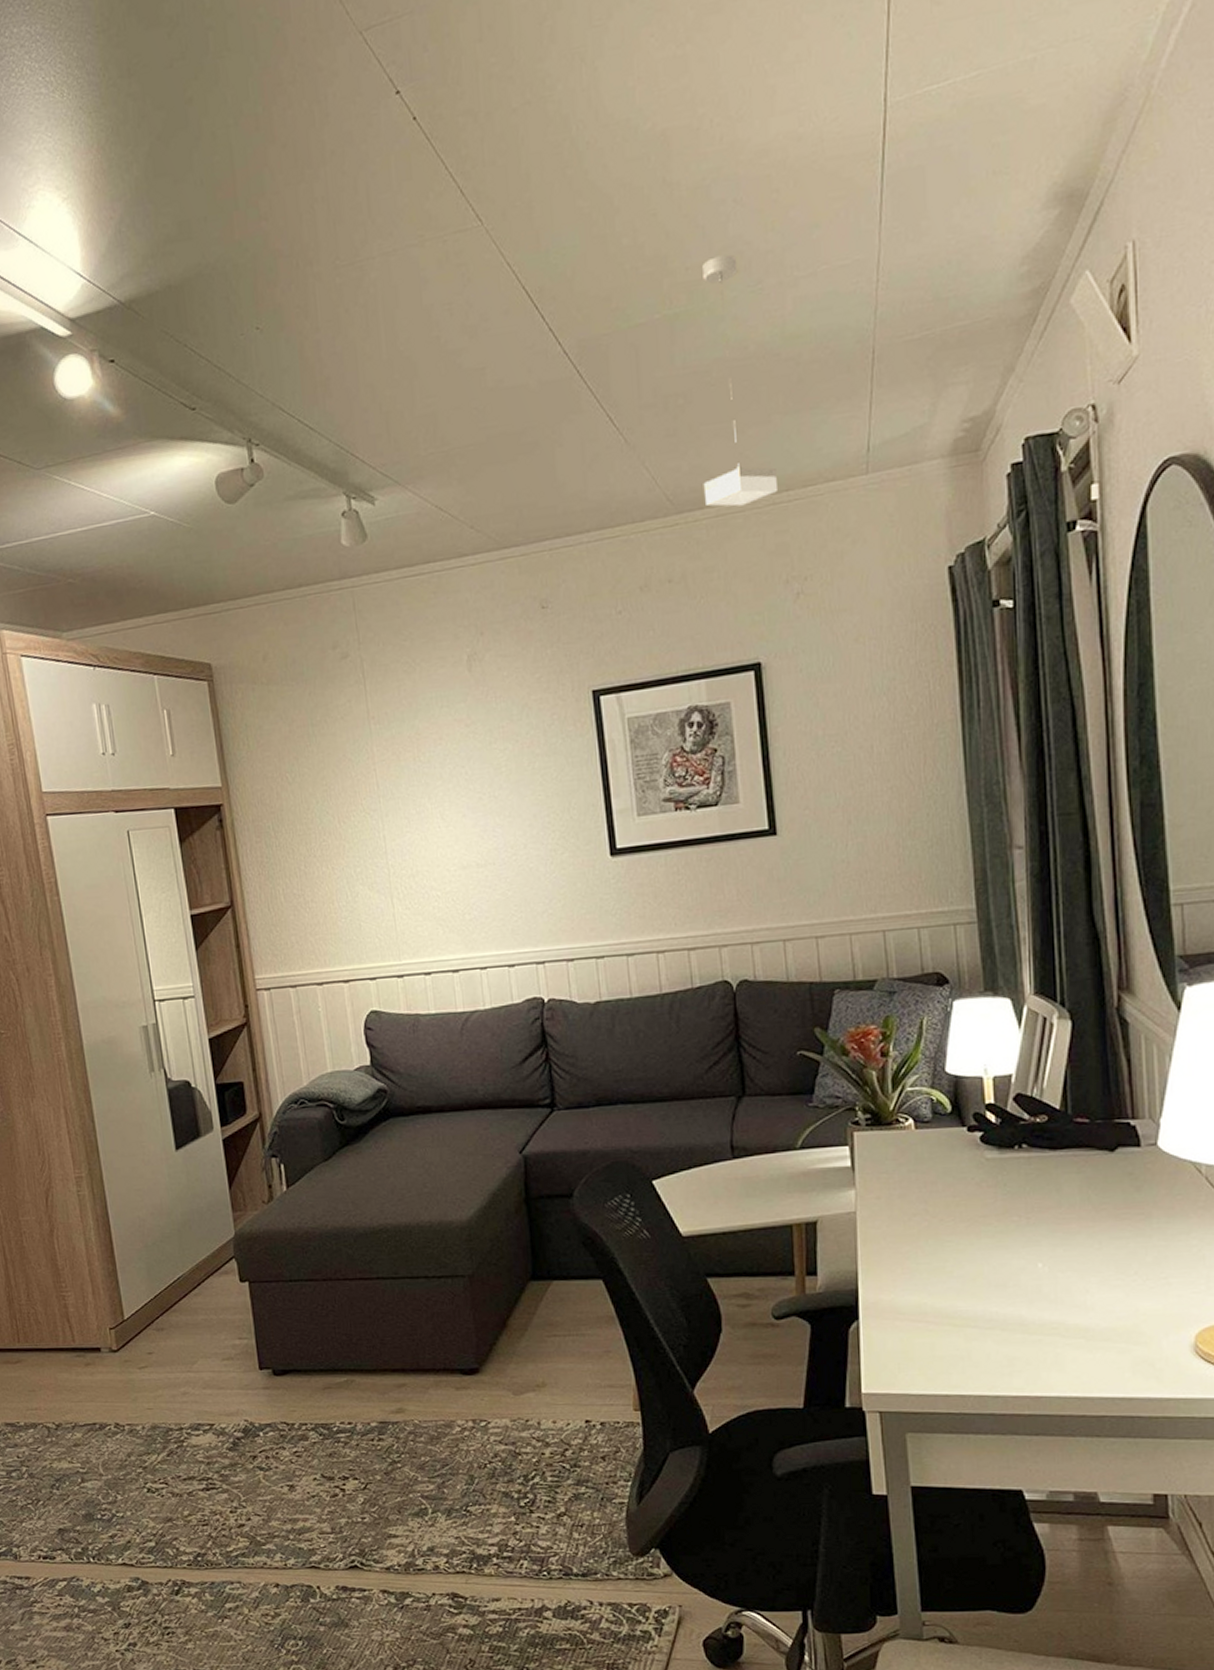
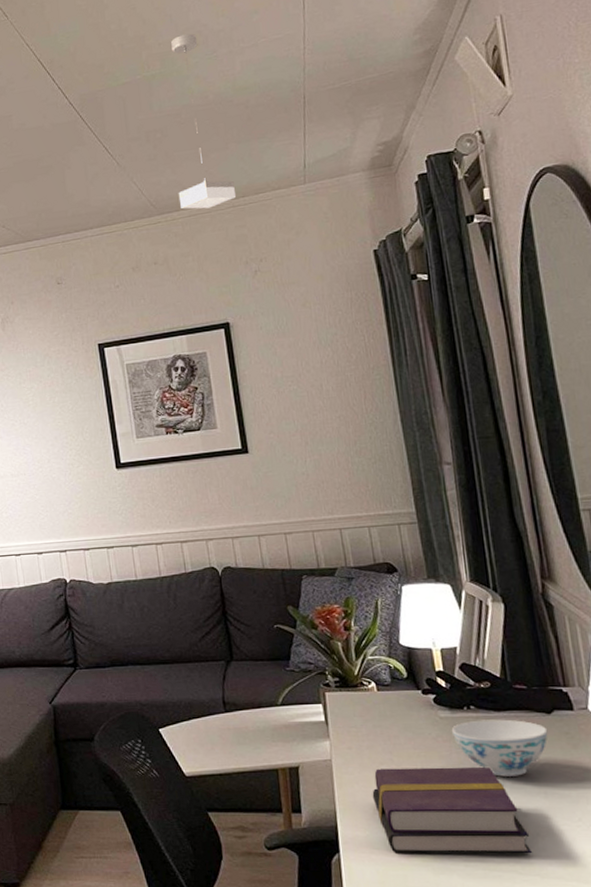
book: none [901,1215,1078,1318] -> present [372,766,532,854]
bowl: none [998,1159,1109,1226] -> present [451,719,548,777]

